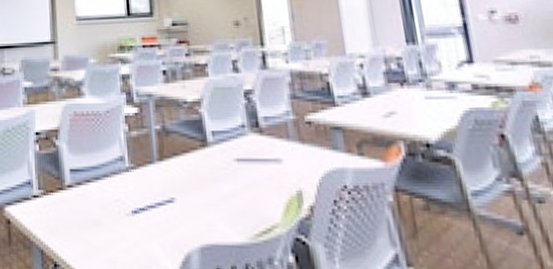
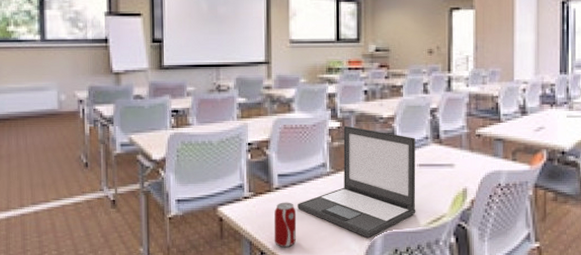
beverage can: none [68,202,95,259] -> present [274,202,297,247]
laptop: none [94,111,239,251] -> present [298,125,416,238]

